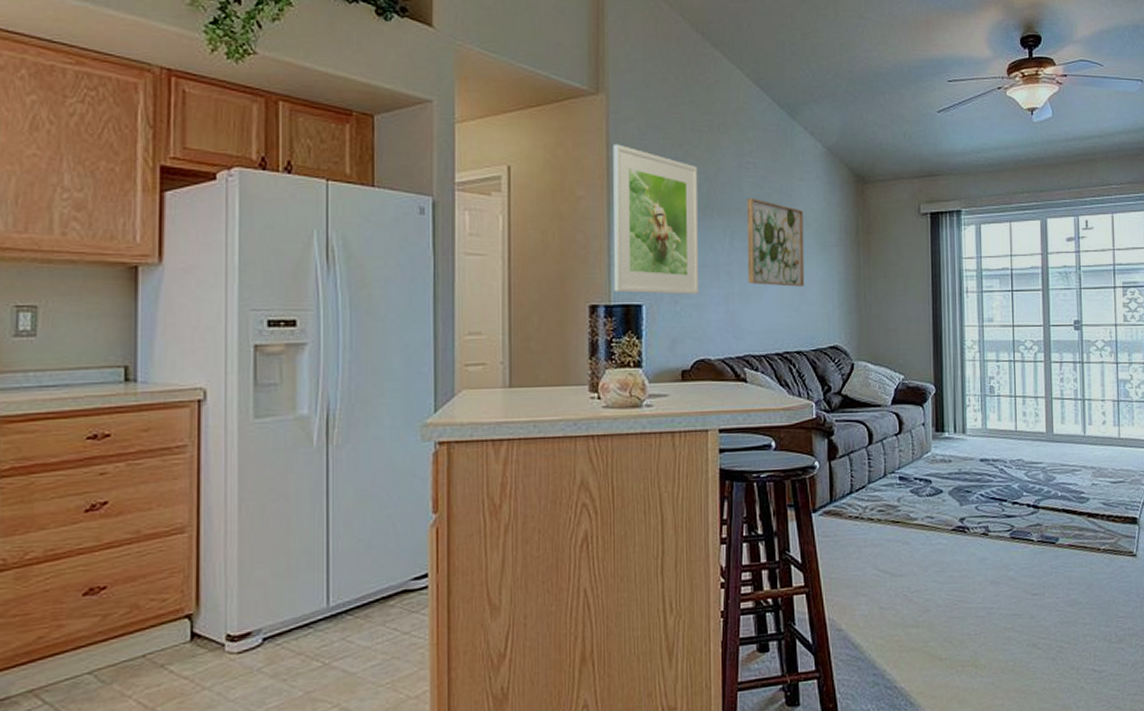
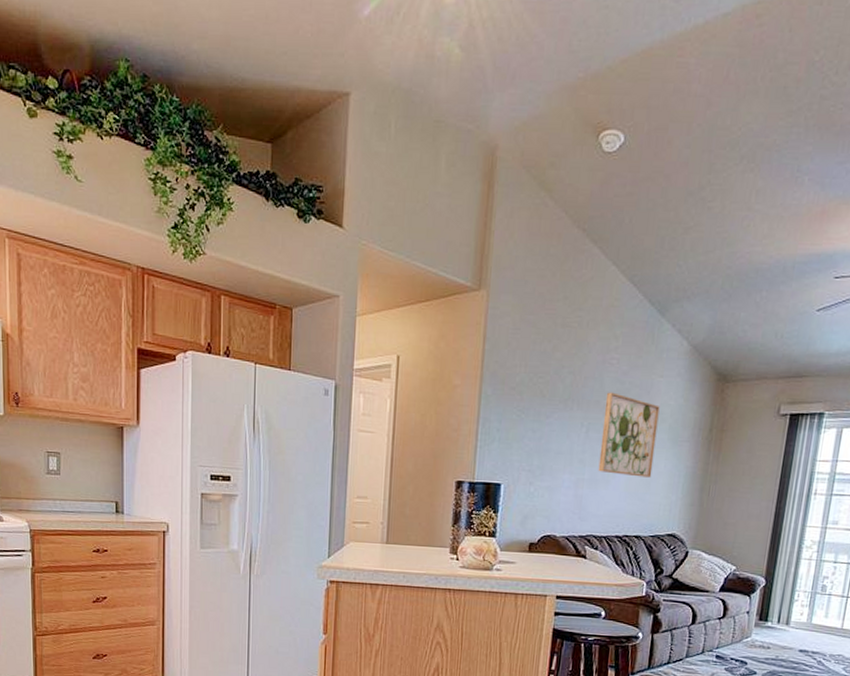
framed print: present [613,144,699,295] -> none [477,337,564,479]

